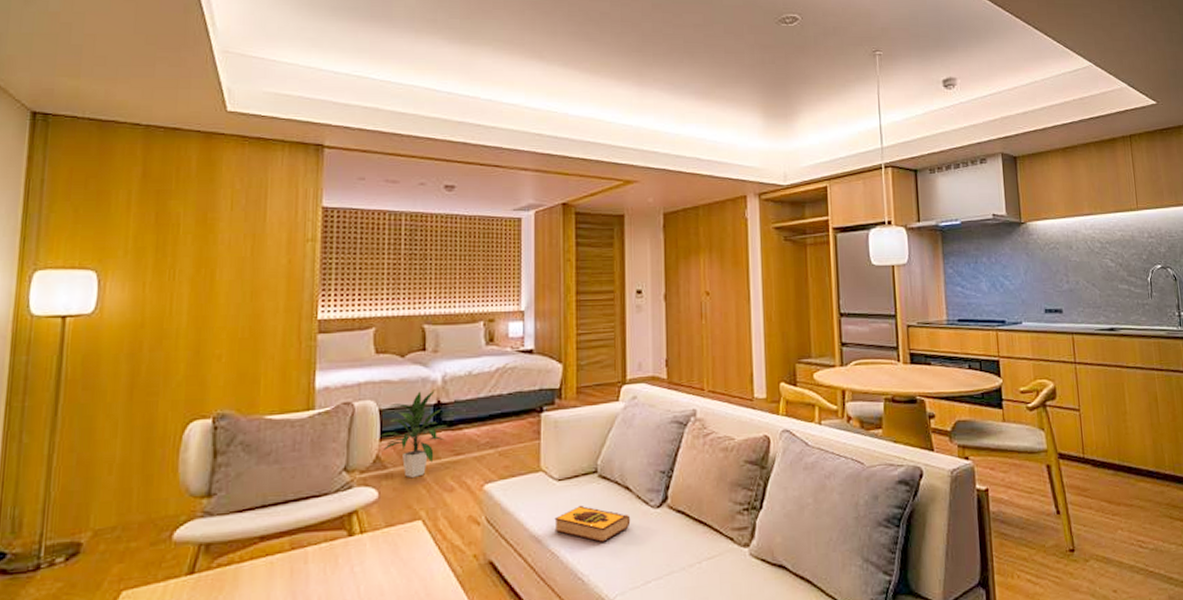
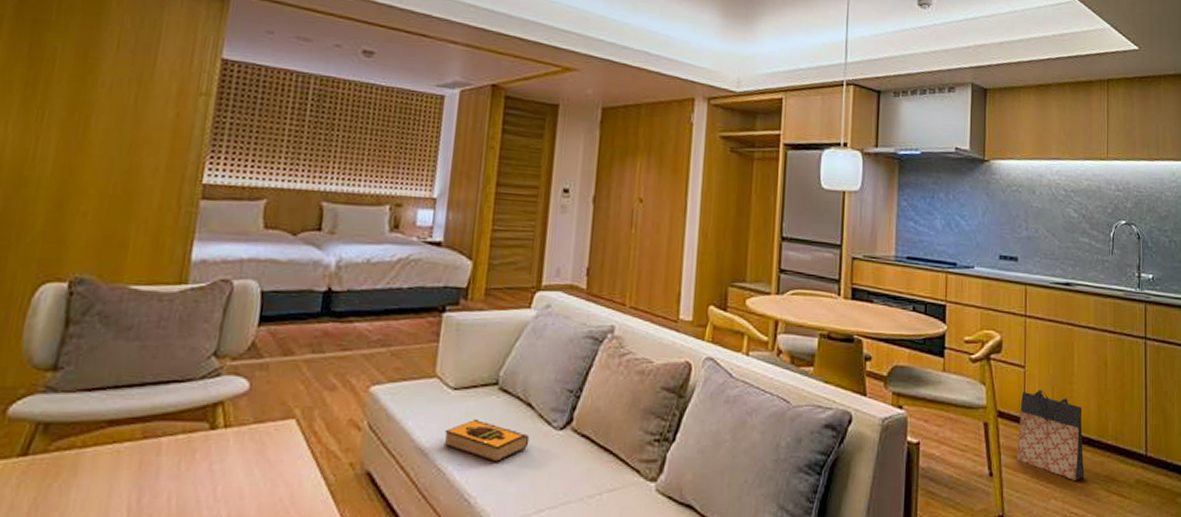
indoor plant: present [377,389,446,479] -> none [256,275,335,372]
bag: none [1079,430,1147,511] -> present [1016,390,1085,480]

